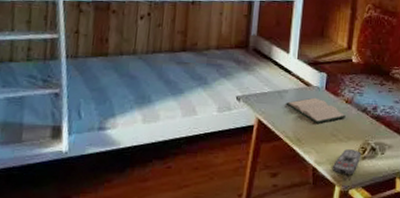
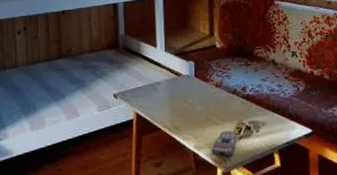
hardback book: present [286,97,346,124] -> none [160,86,218,110]

